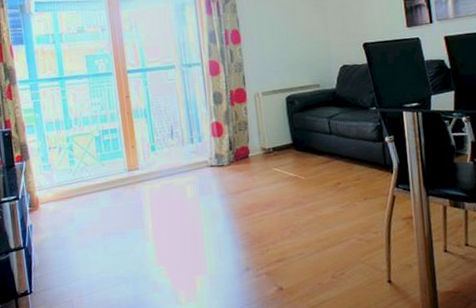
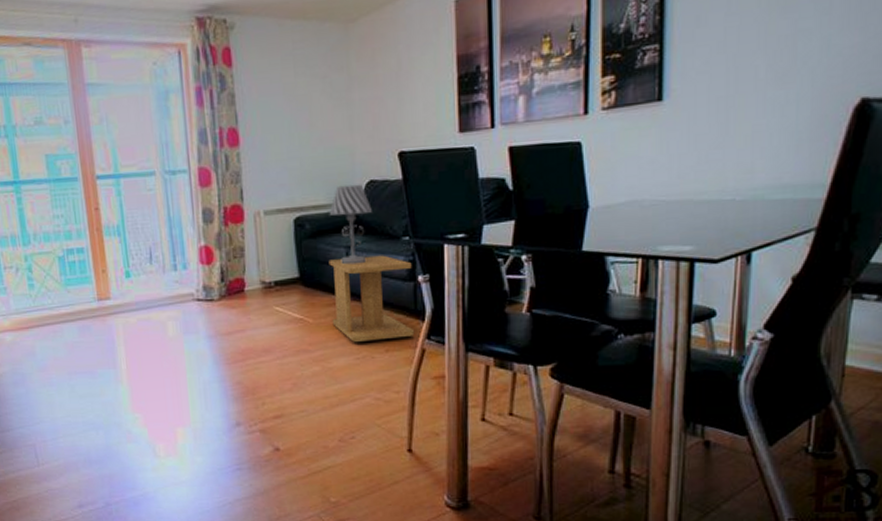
table lamp: none [313,68,347,131] -> present [329,184,373,265]
side table: none [314,122,386,193] -> present [328,255,415,342]

